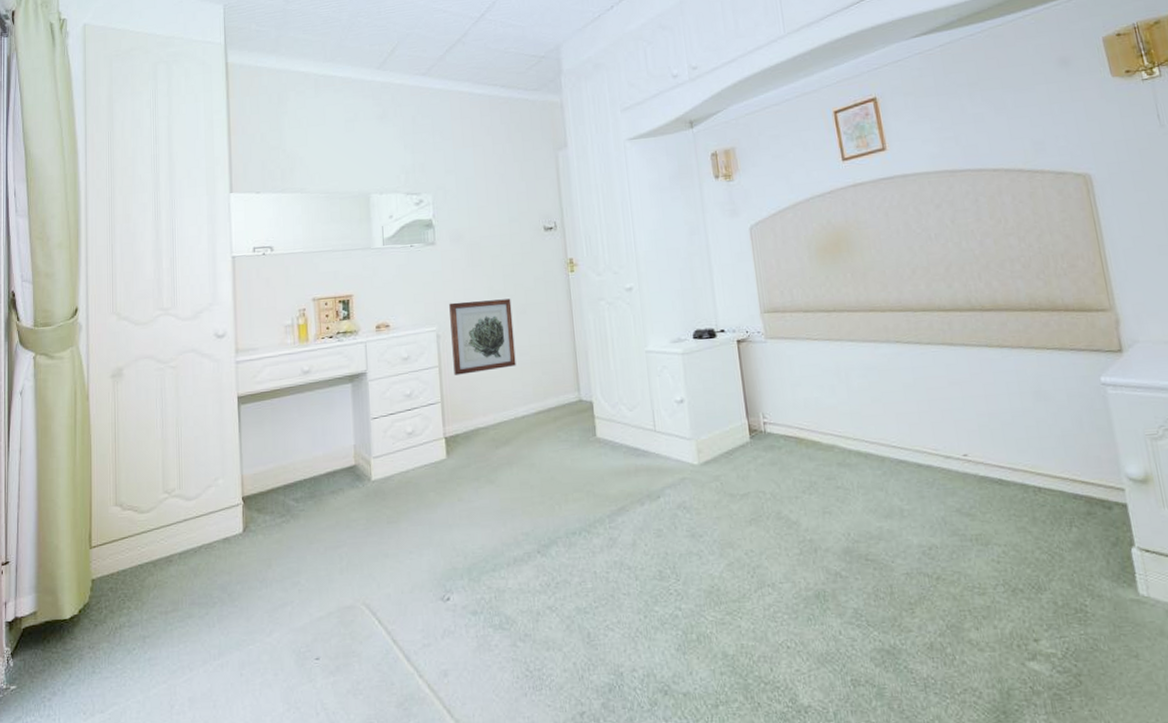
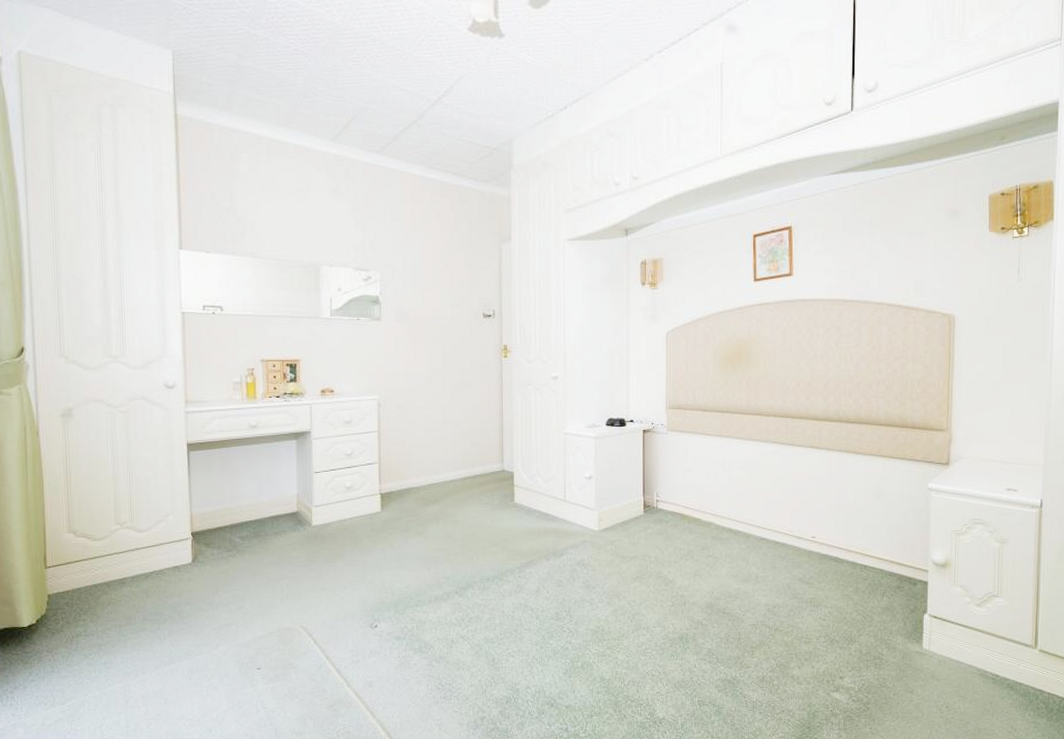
wall art: present [449,298,516,375] -> none [391,375,449,440]

